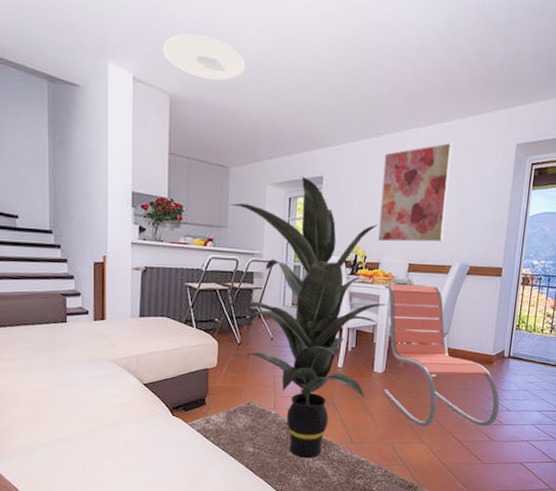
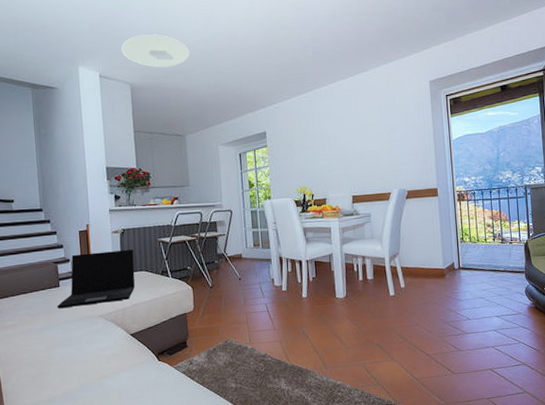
laptop: none [63,288,156,347] -> present [57,249,135,309]
indoor plant: present [229,177,388,459] -> none [189,134,340,389]
wall art: present [378,143,452,242] -> none [316,89,379,180]
lounge chair: present [383,284,500,427] -> none [334,213,460,345]

